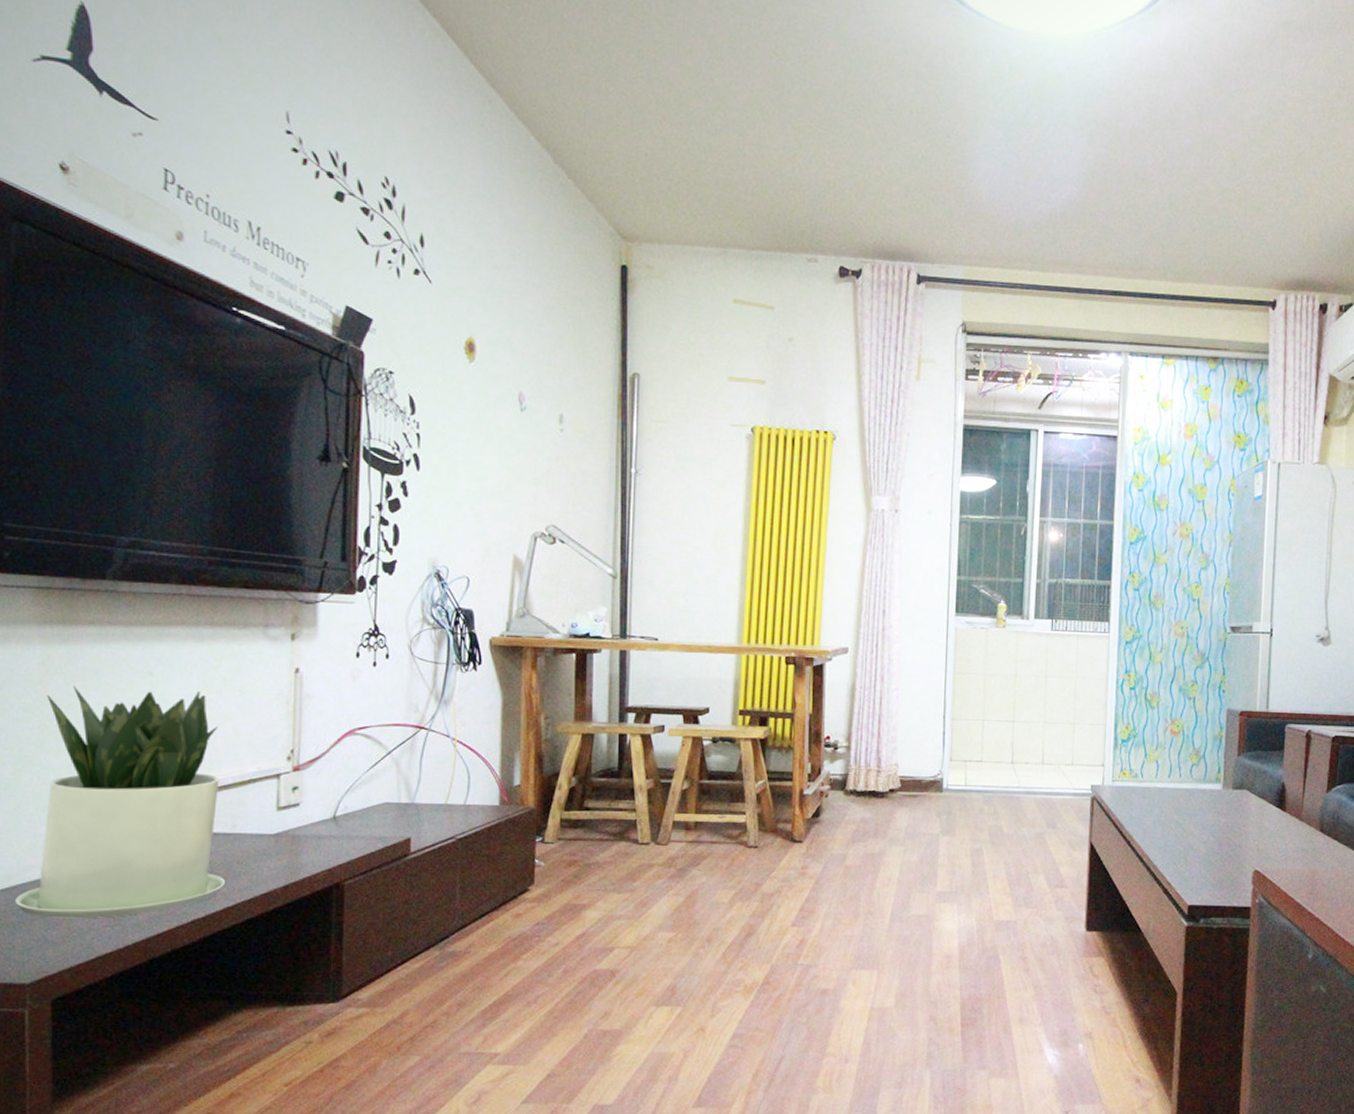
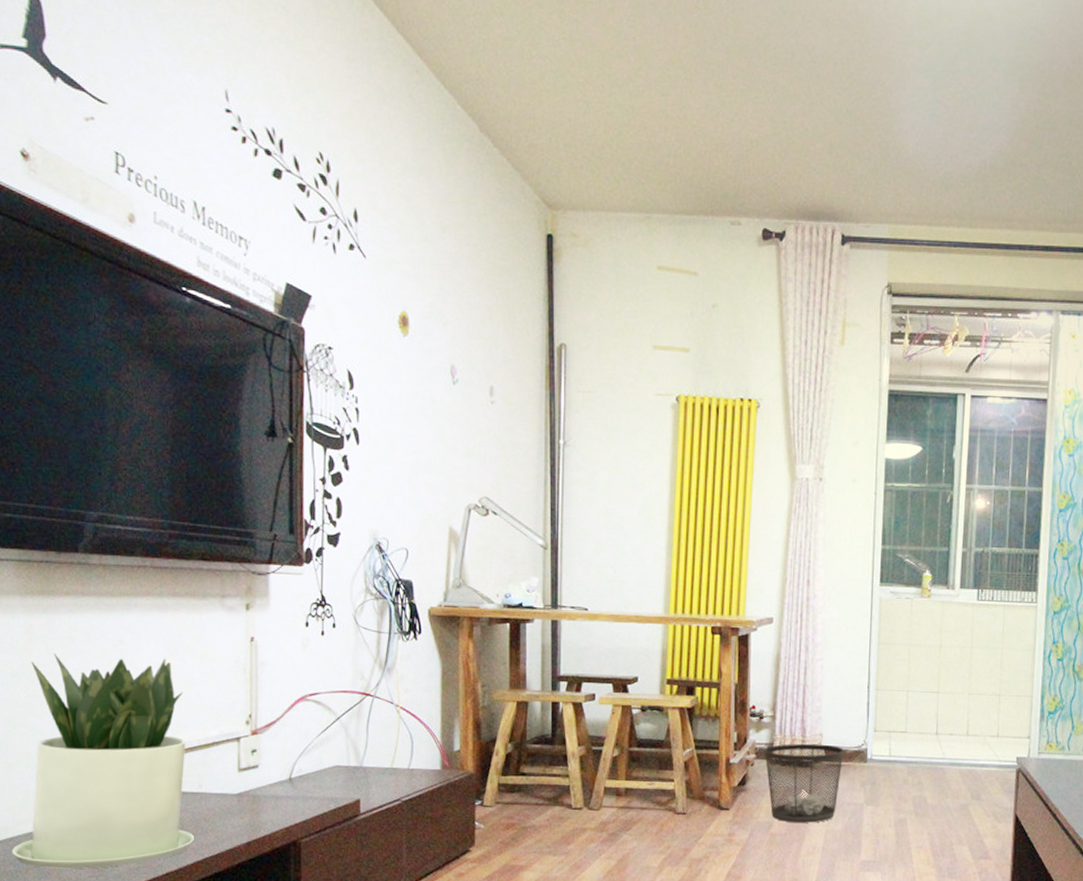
waste bin: none [838,773,919,854] -> present [763,743,844,823]

